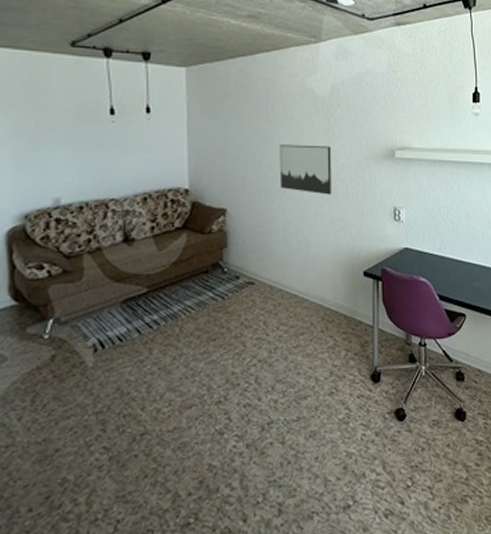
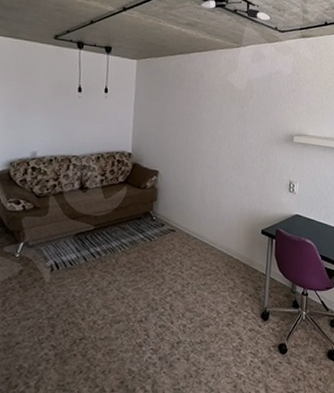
wall art: present [279,144,332,195] -> none [201,124,243,167]

